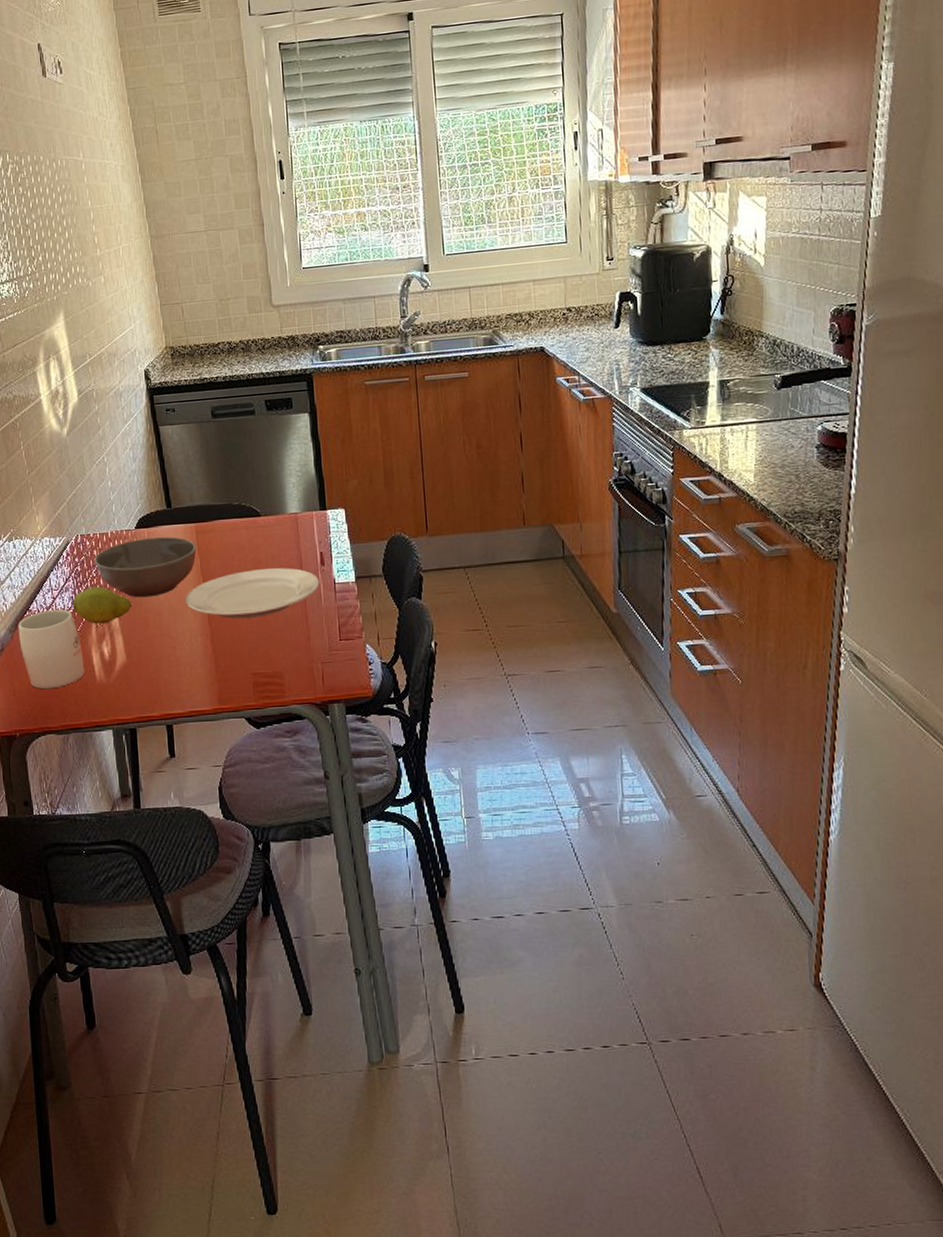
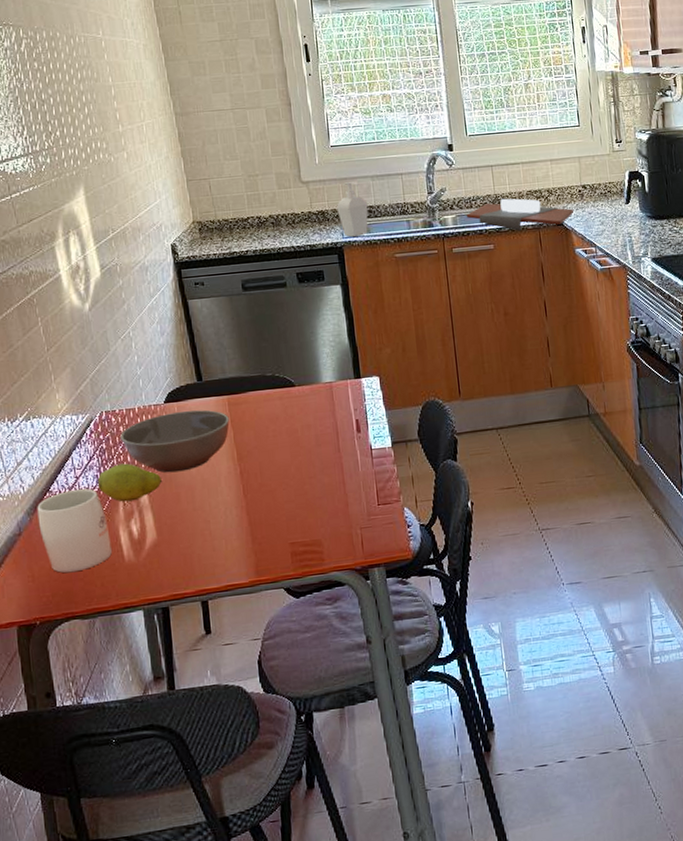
plate: present [185,567,320,619] -> none [219,436,356,489]
soap bottle: none [307,304,339,363] -> present [337,180,368,237]
cutting board: none [440,322,557,358] -> present [466,198,575,231]

